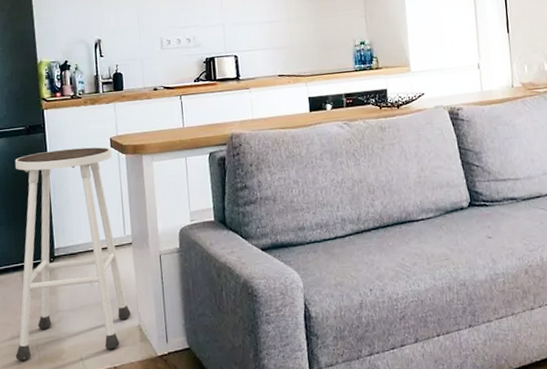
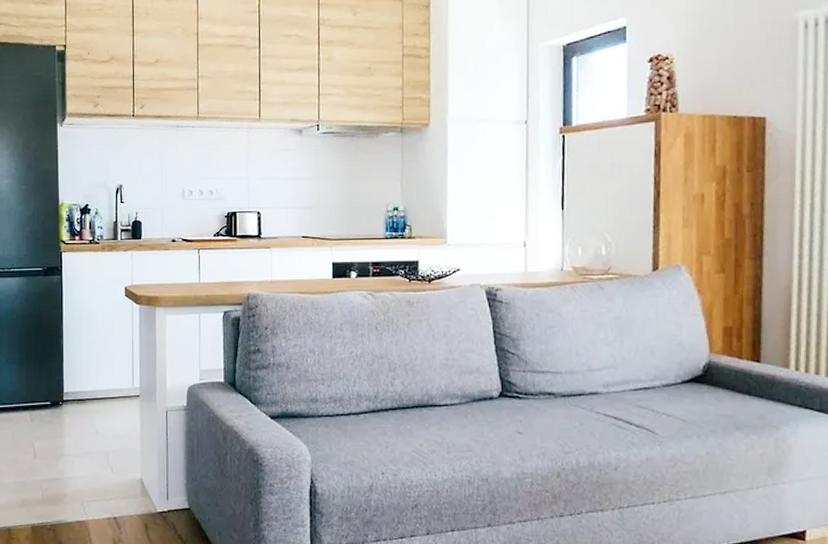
stool: present [14,147,131,361] -> none [20,294,134,500]

